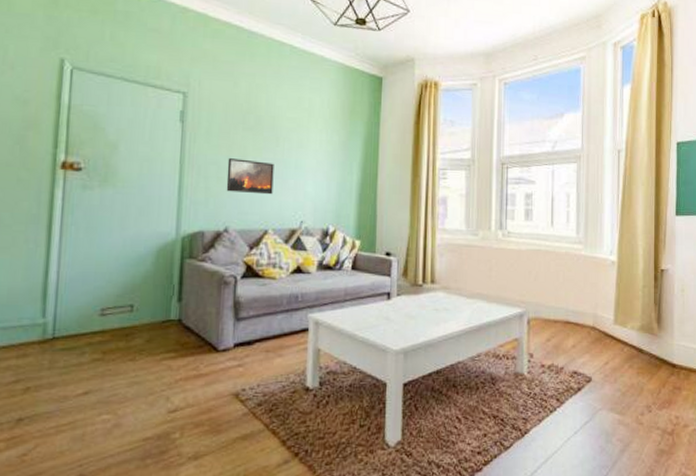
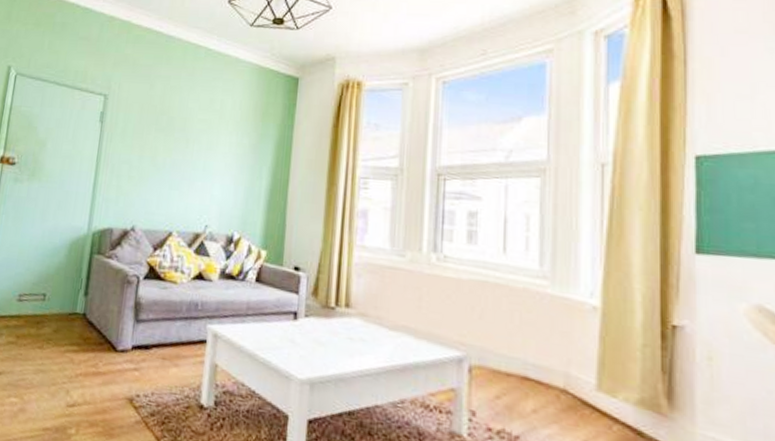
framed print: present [226,158,274,195] -> none [136,158,183,196]

